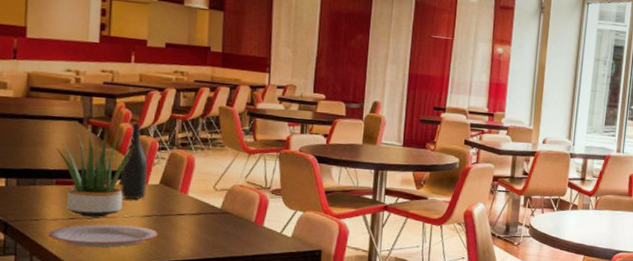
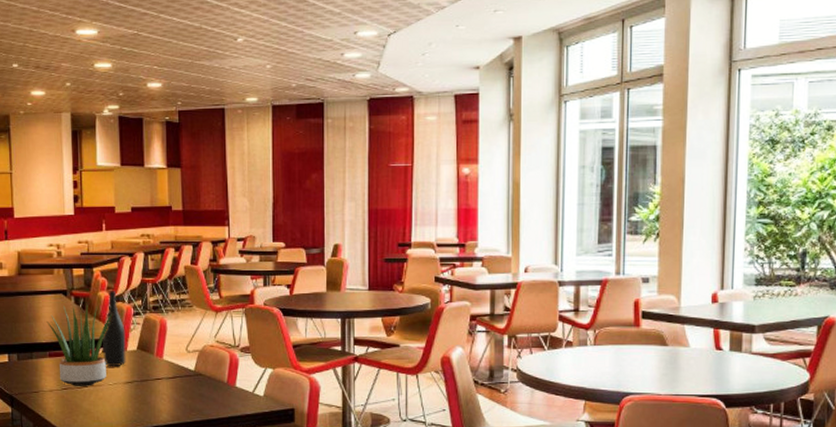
plate: present [47,224,158,248] -> none [46,392,140,416]

